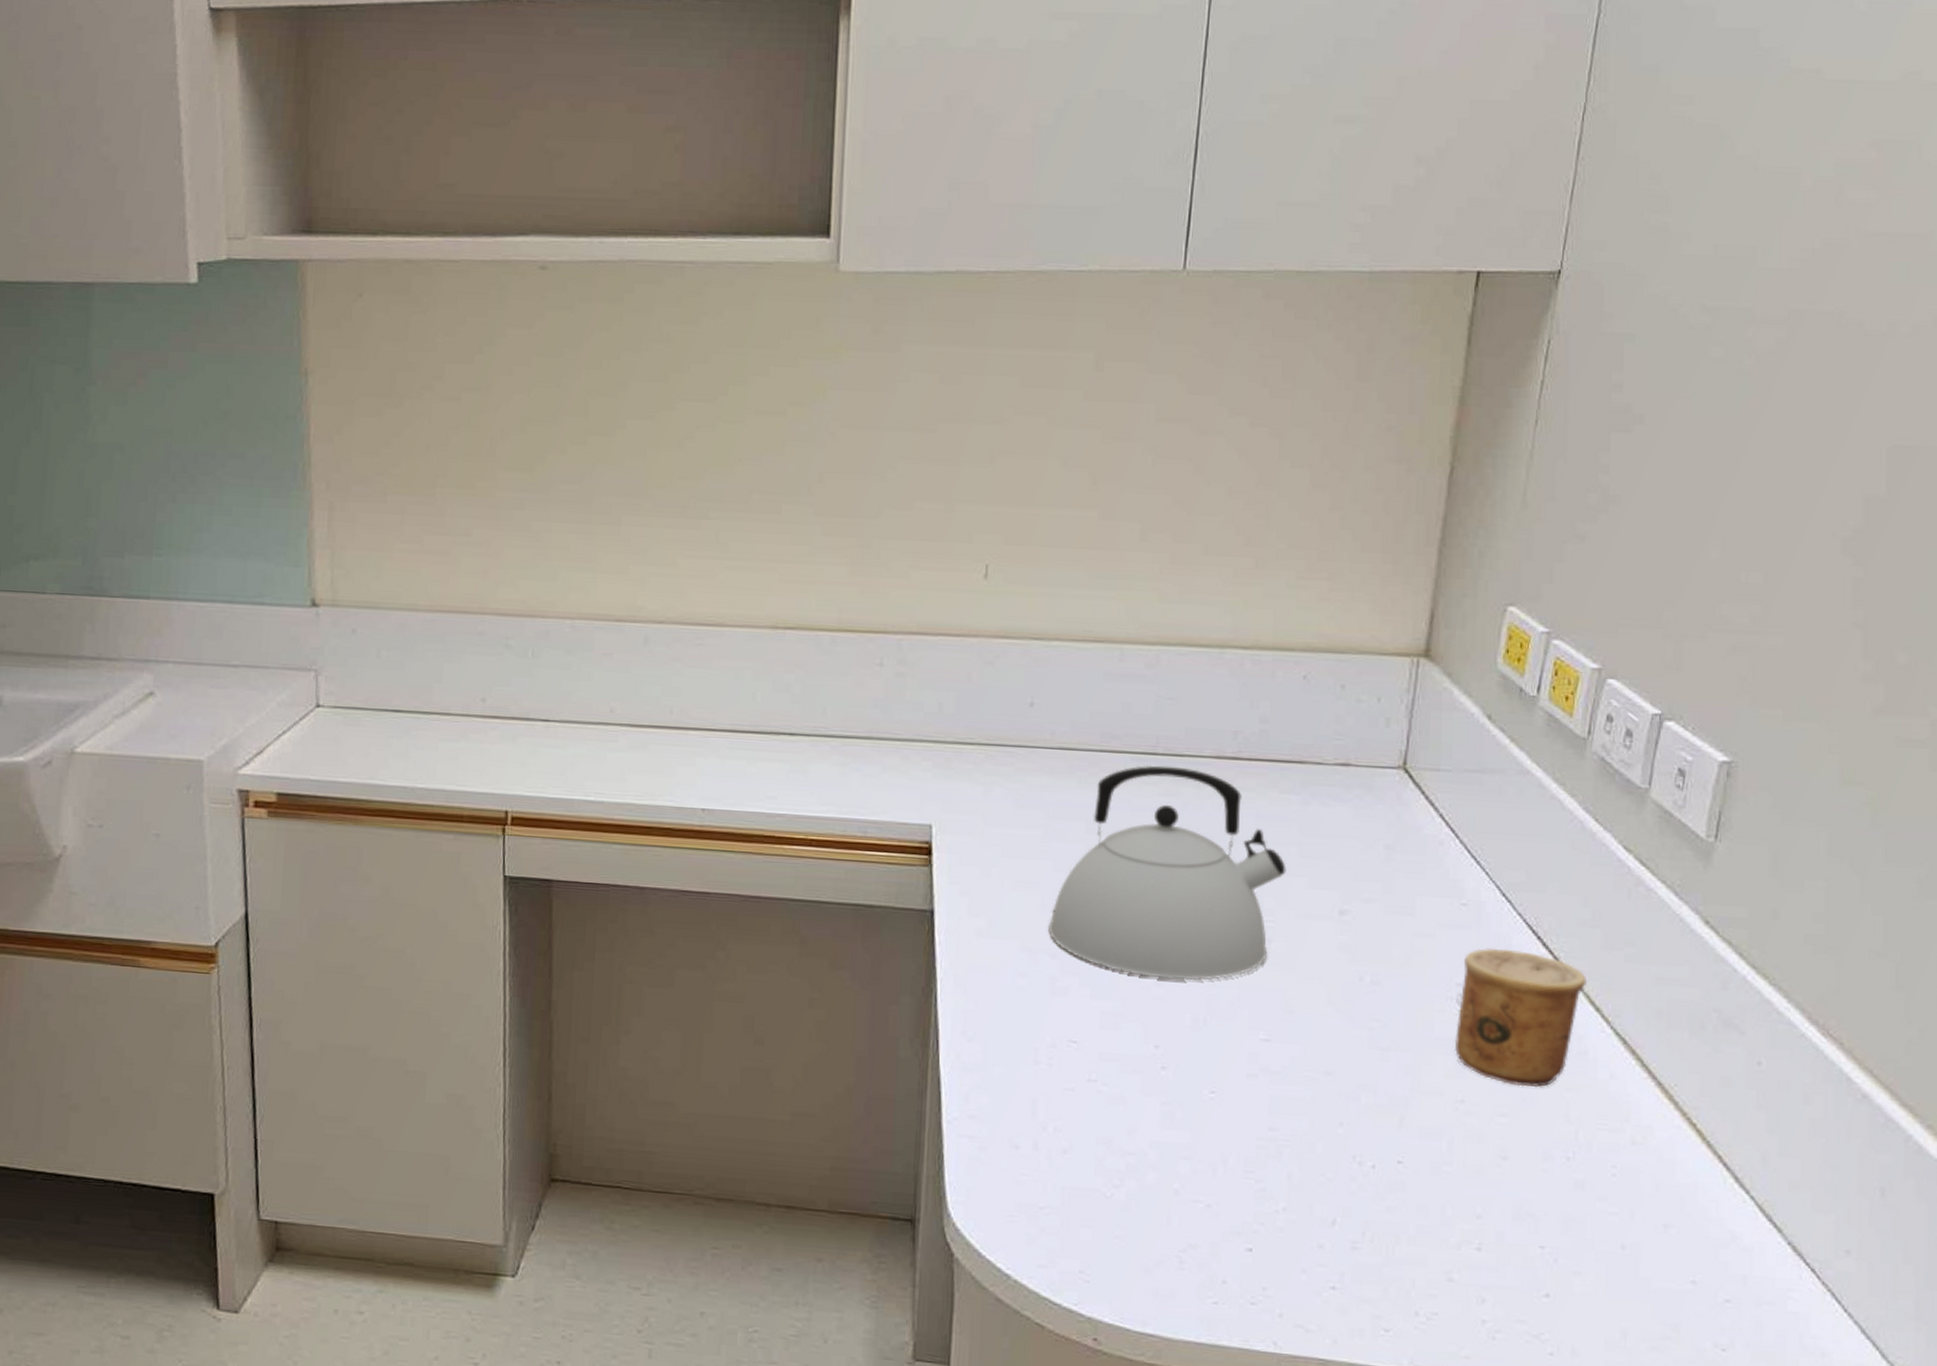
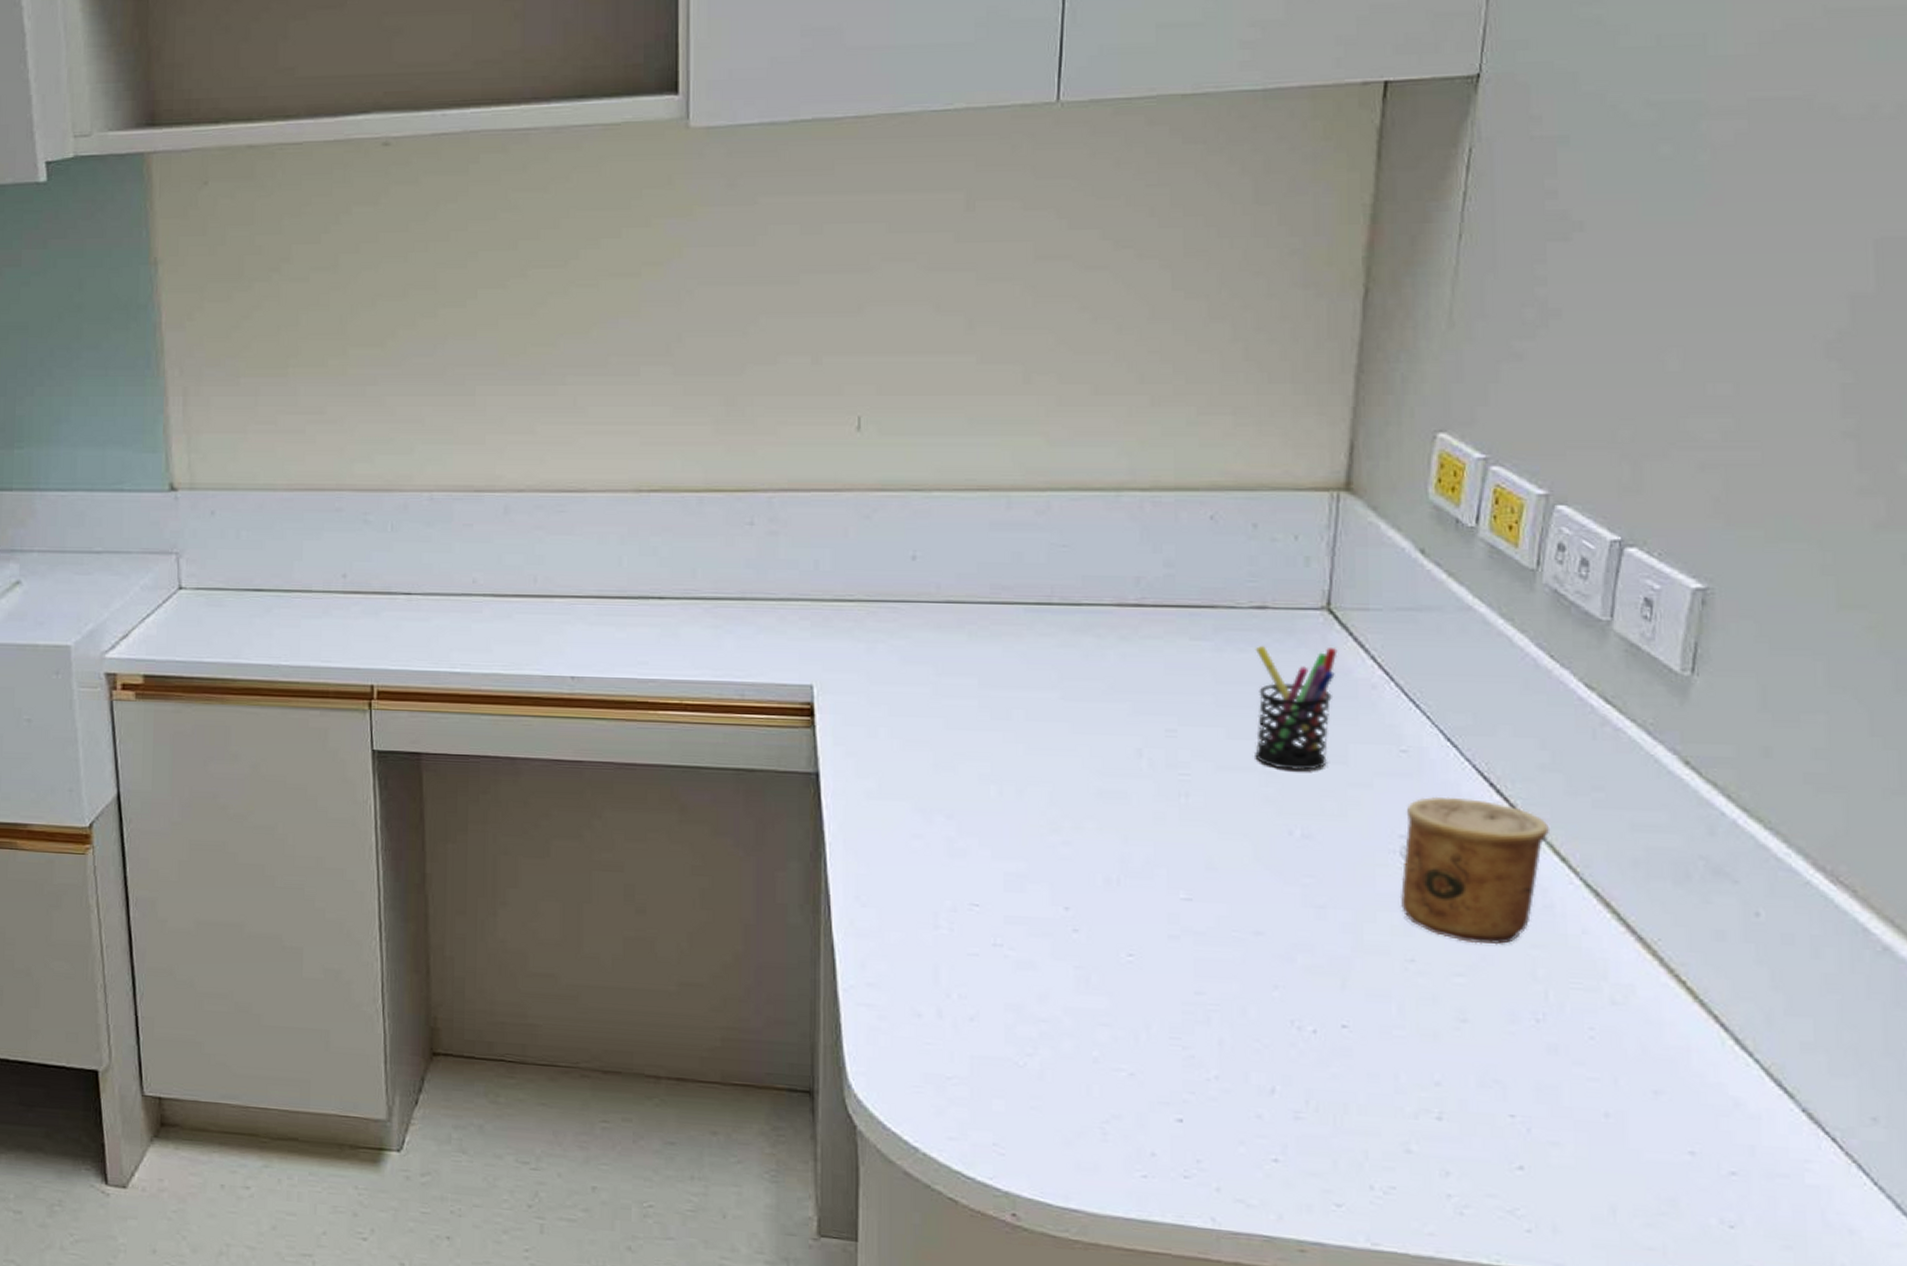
kettle: present [1049,765,1287,980] -> none [943,615,1201,838]
pen holder: none [1331,800,1411,921] -> present [1253,645,1338,771]

